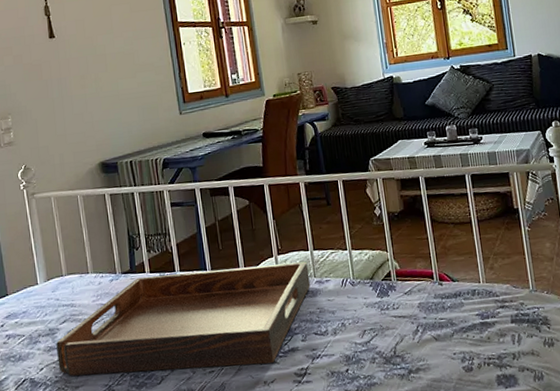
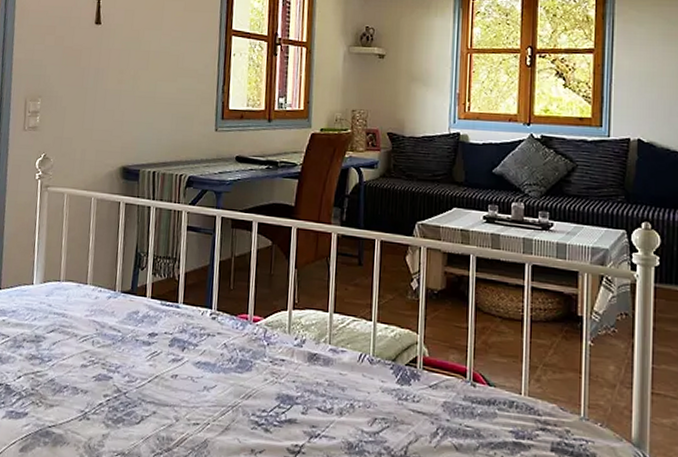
serving tray: present [56,261,311,376] -> none [36,300,325,430]

